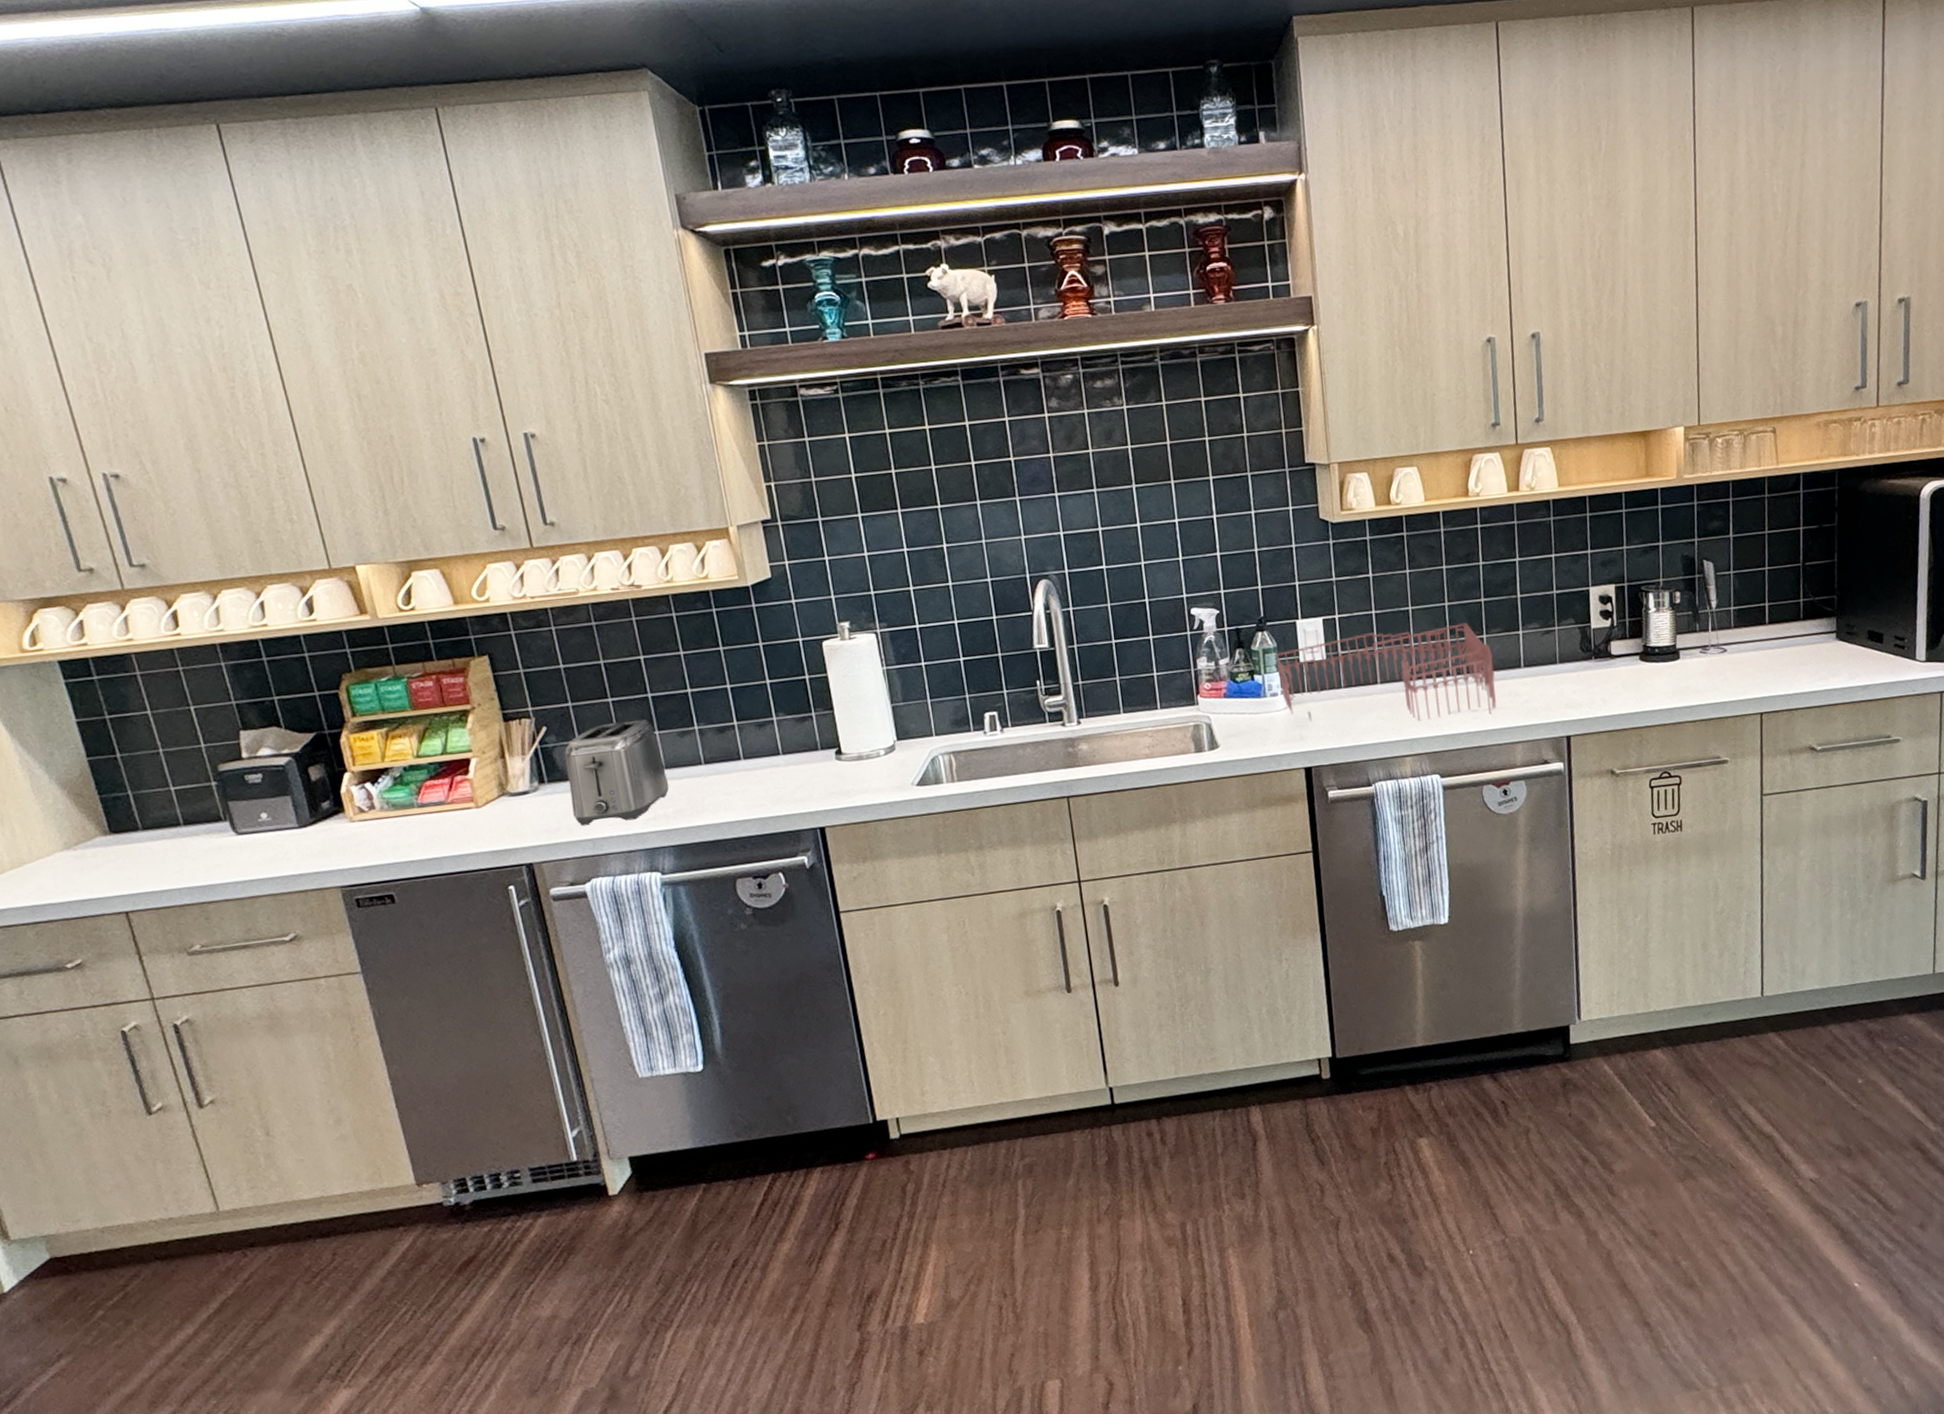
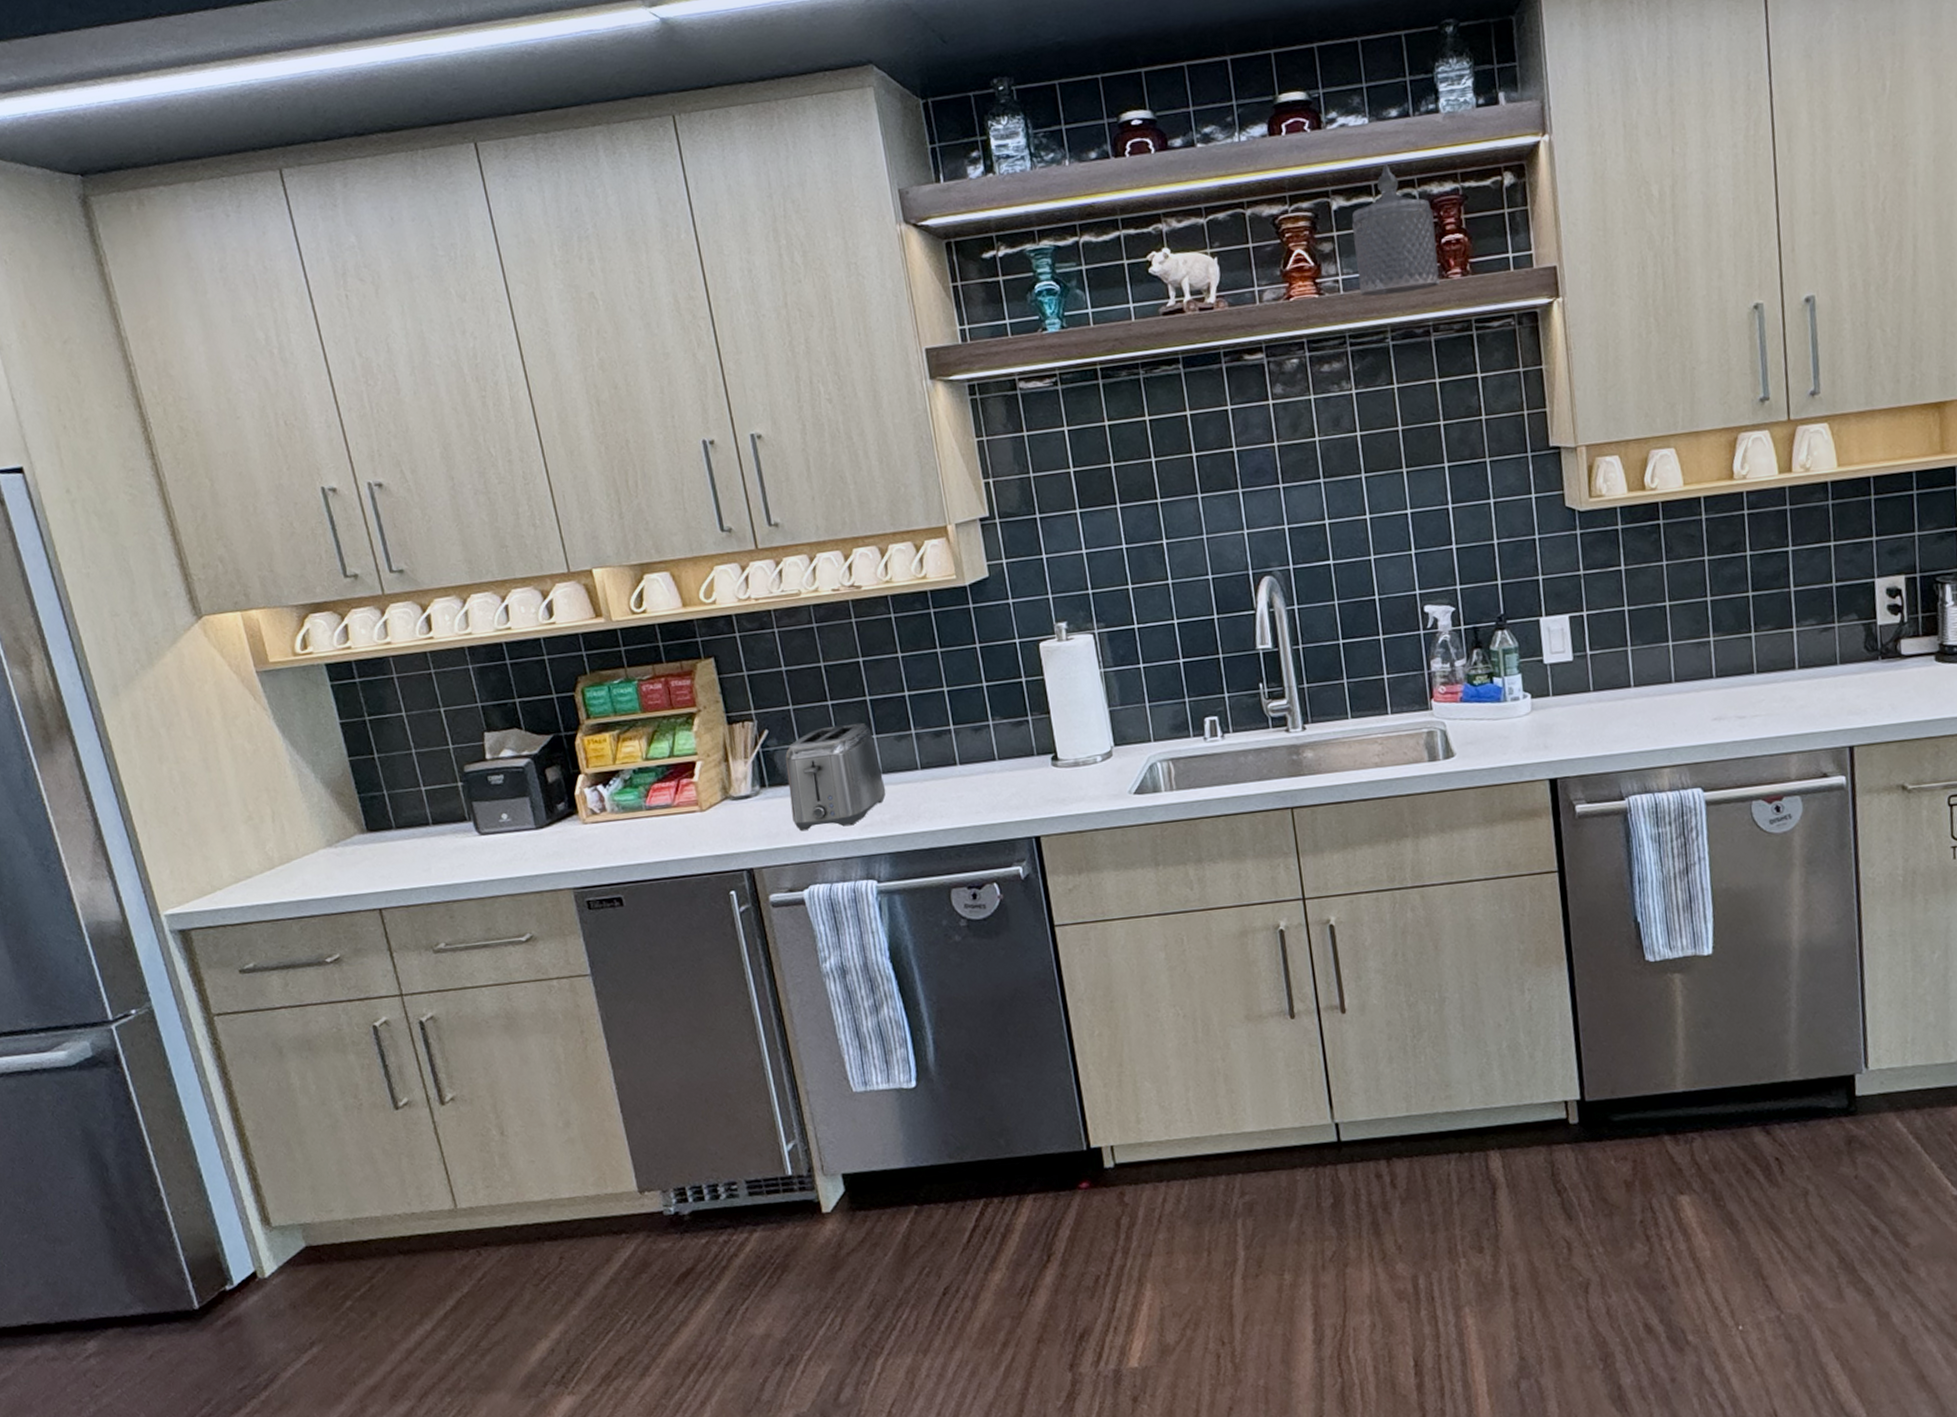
decorative jar: none [1122,194,1205,318] -> present [1351,165,1440,297]
dish rack: present [1275,623,1497,721] -> none [1516,619,1767,729]

